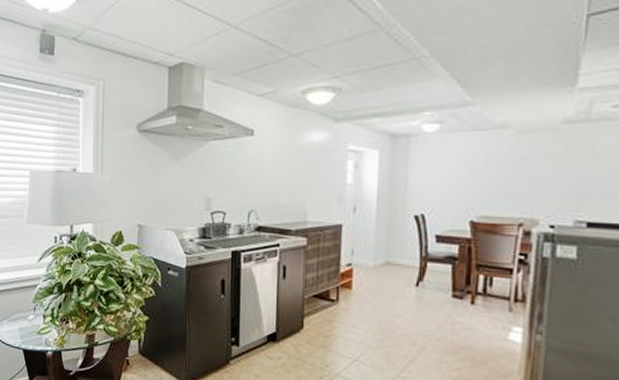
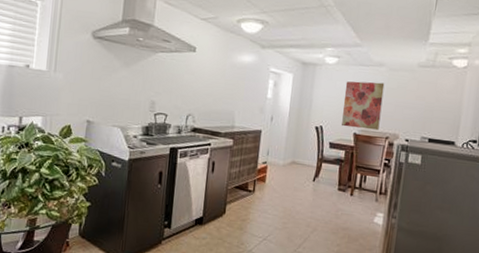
wall art: none [452,150,512,216] -> present [342,81,385,131]

